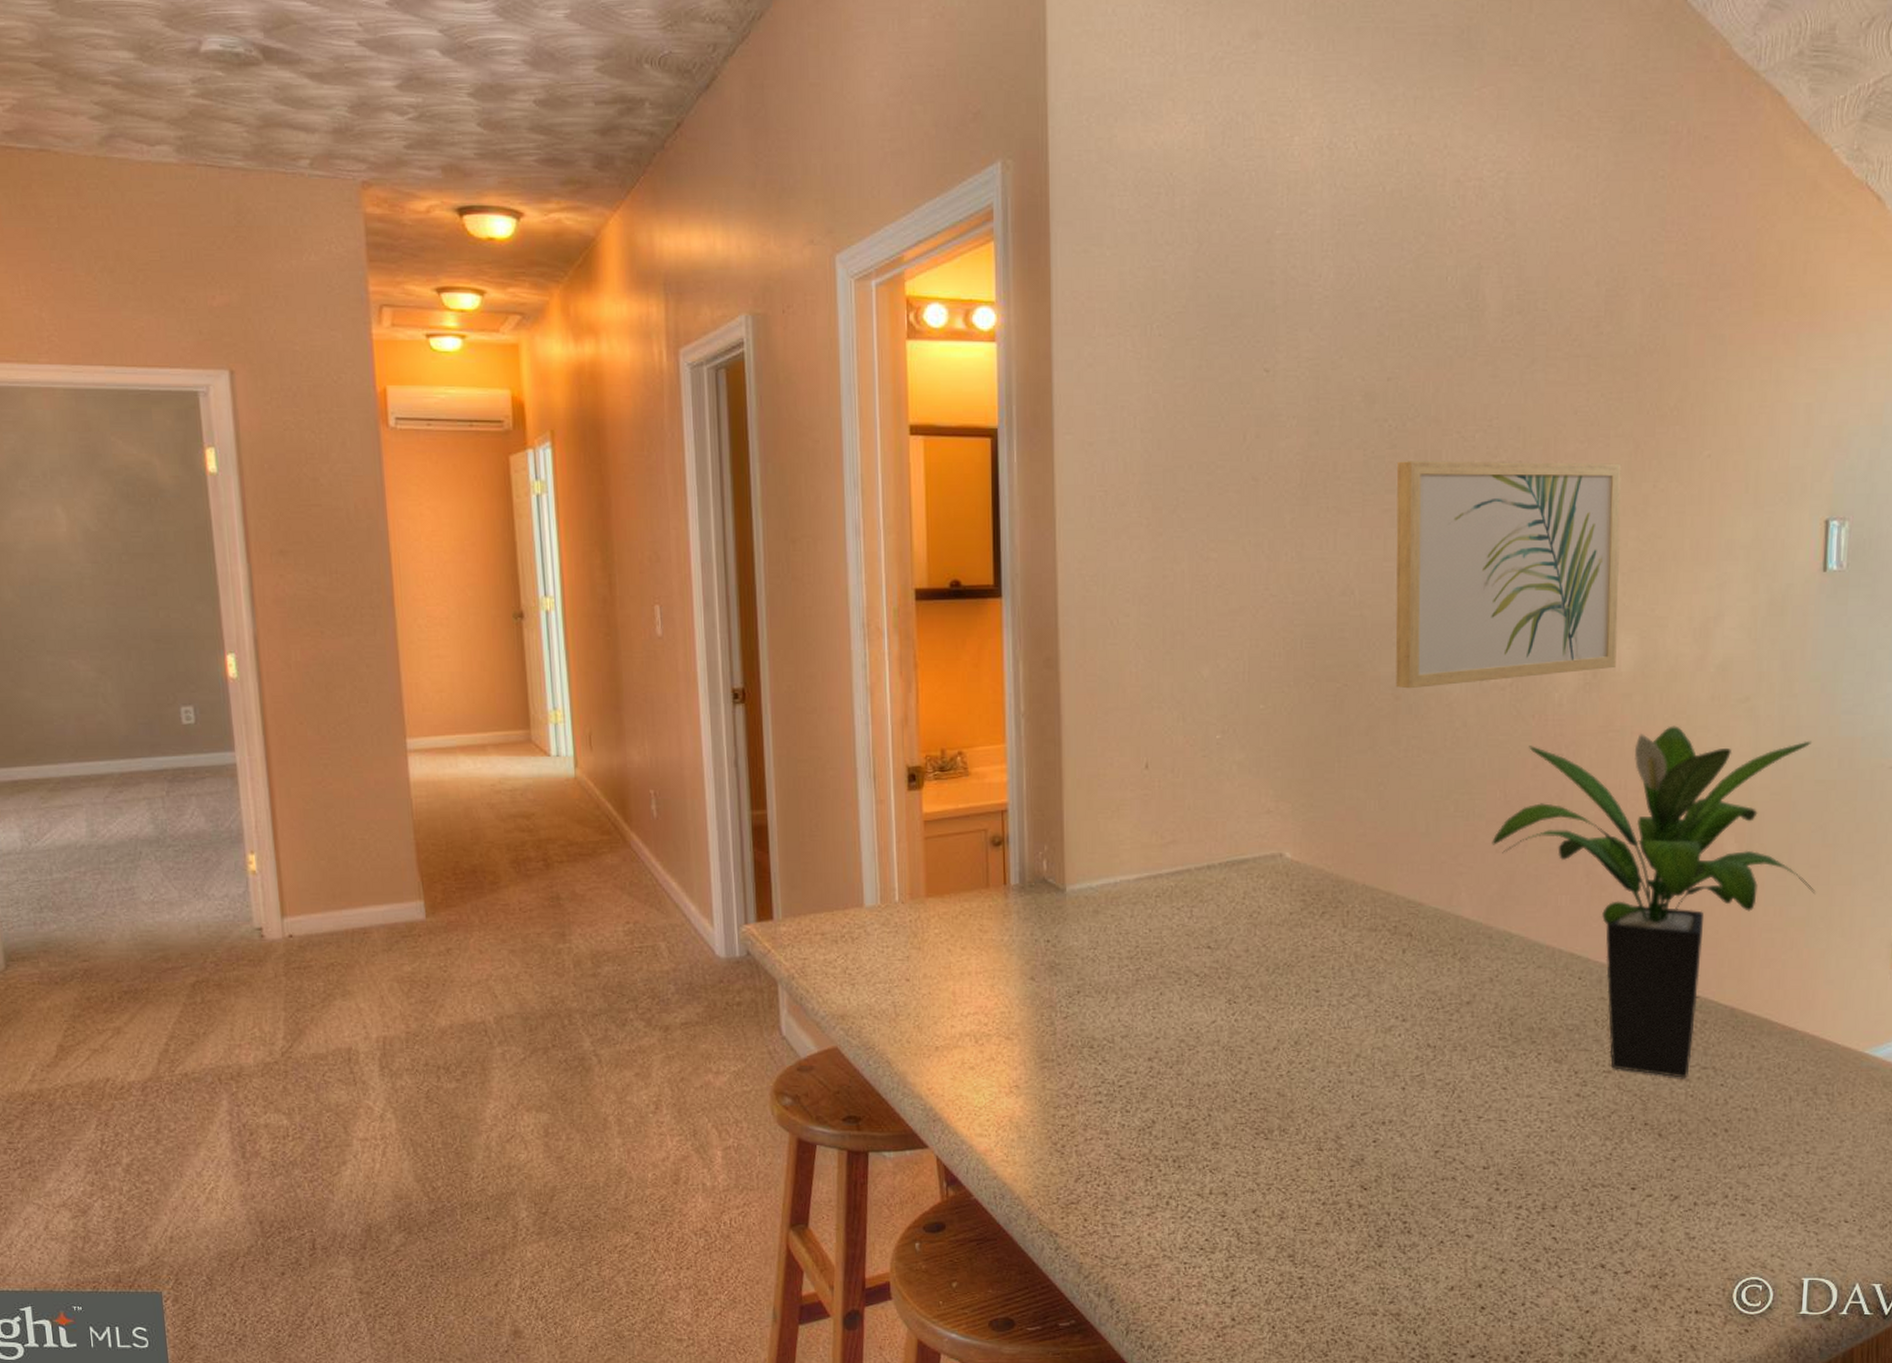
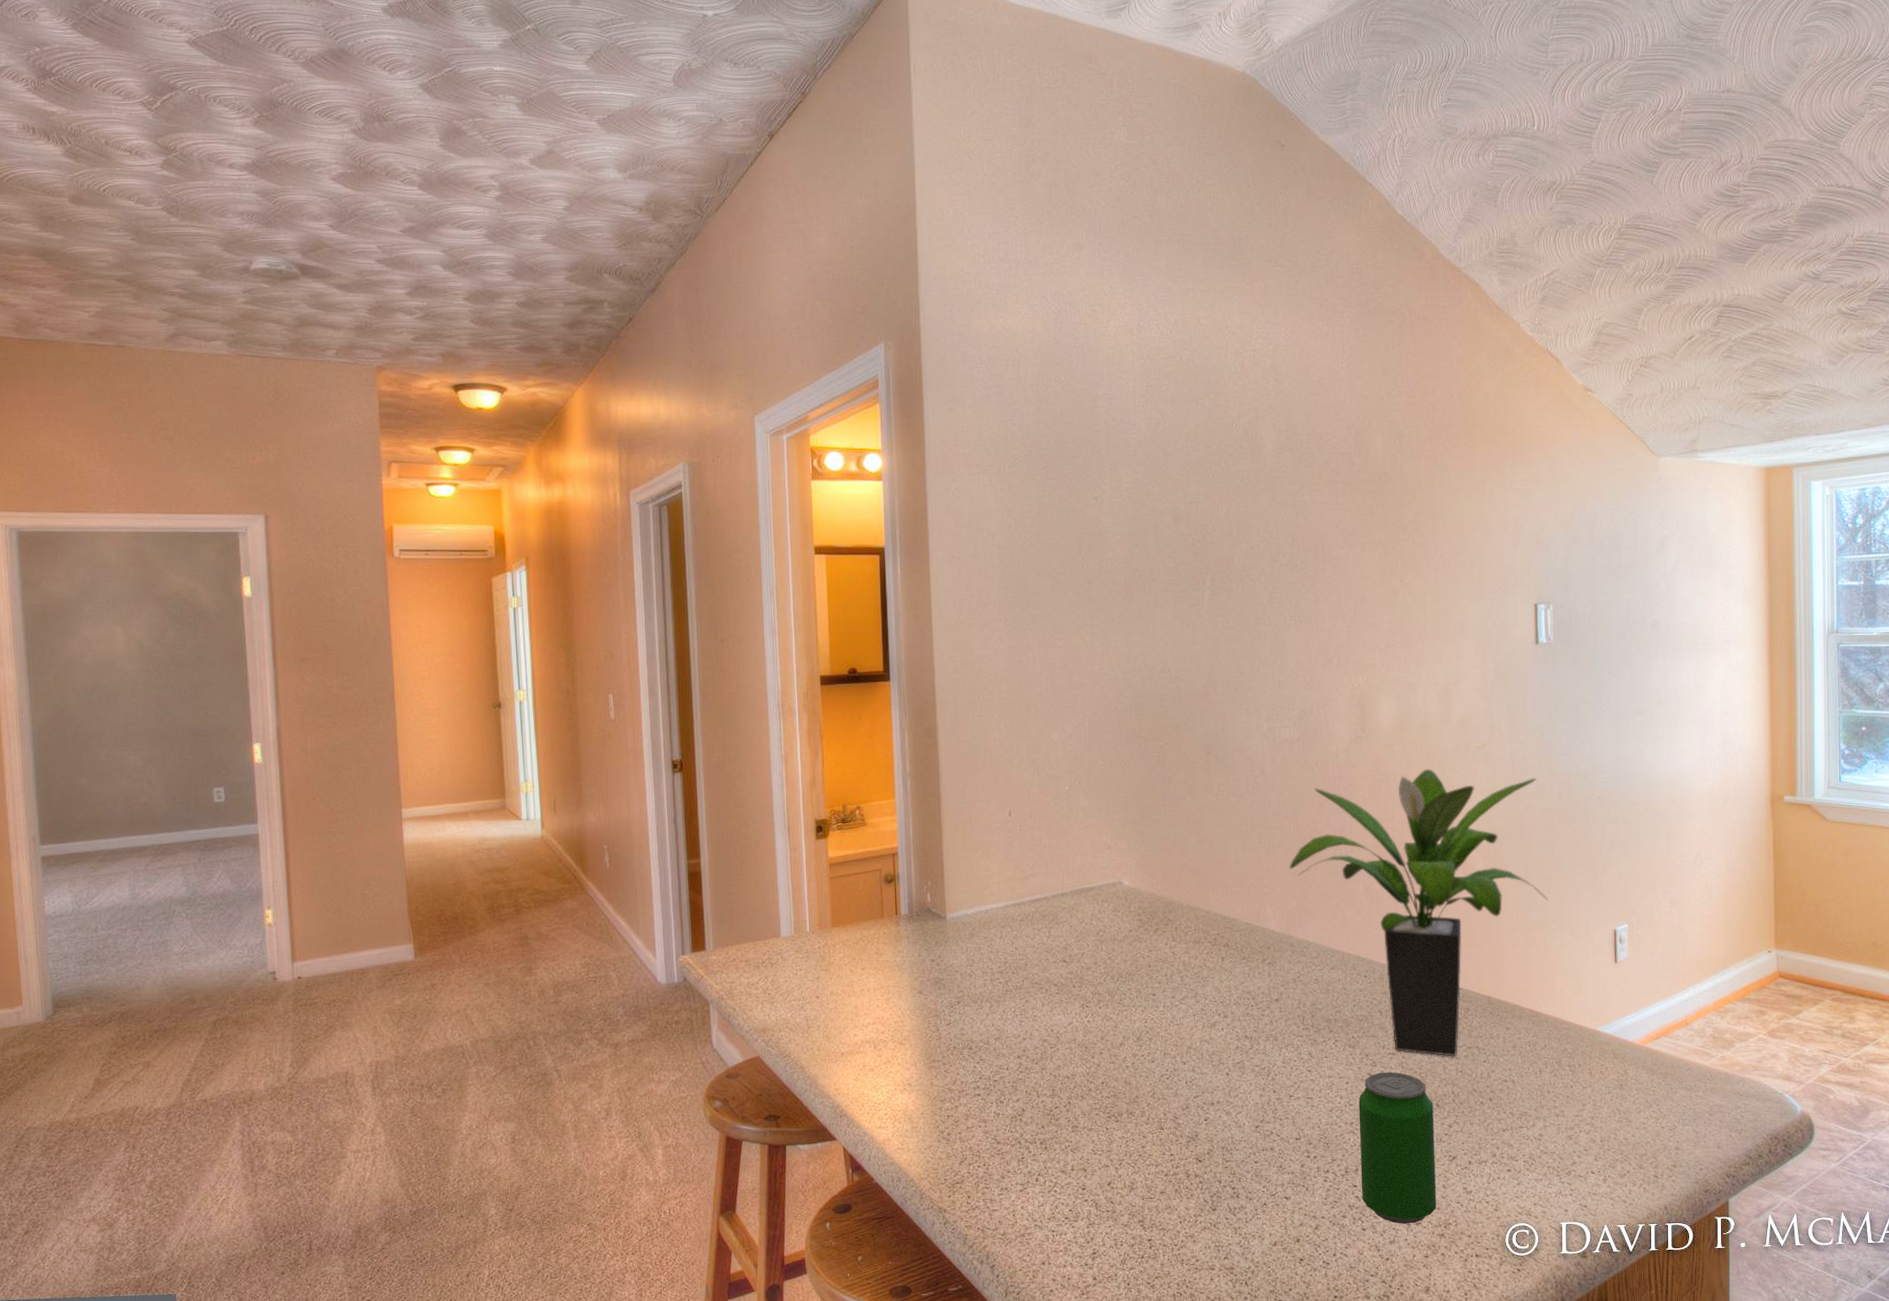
wall art: present [1395,461,1622,689] -> none [1200,564,1379,745]
beverage can: none [1560,1093,1655,1272] -> present [1358,1071,1437,1224]

